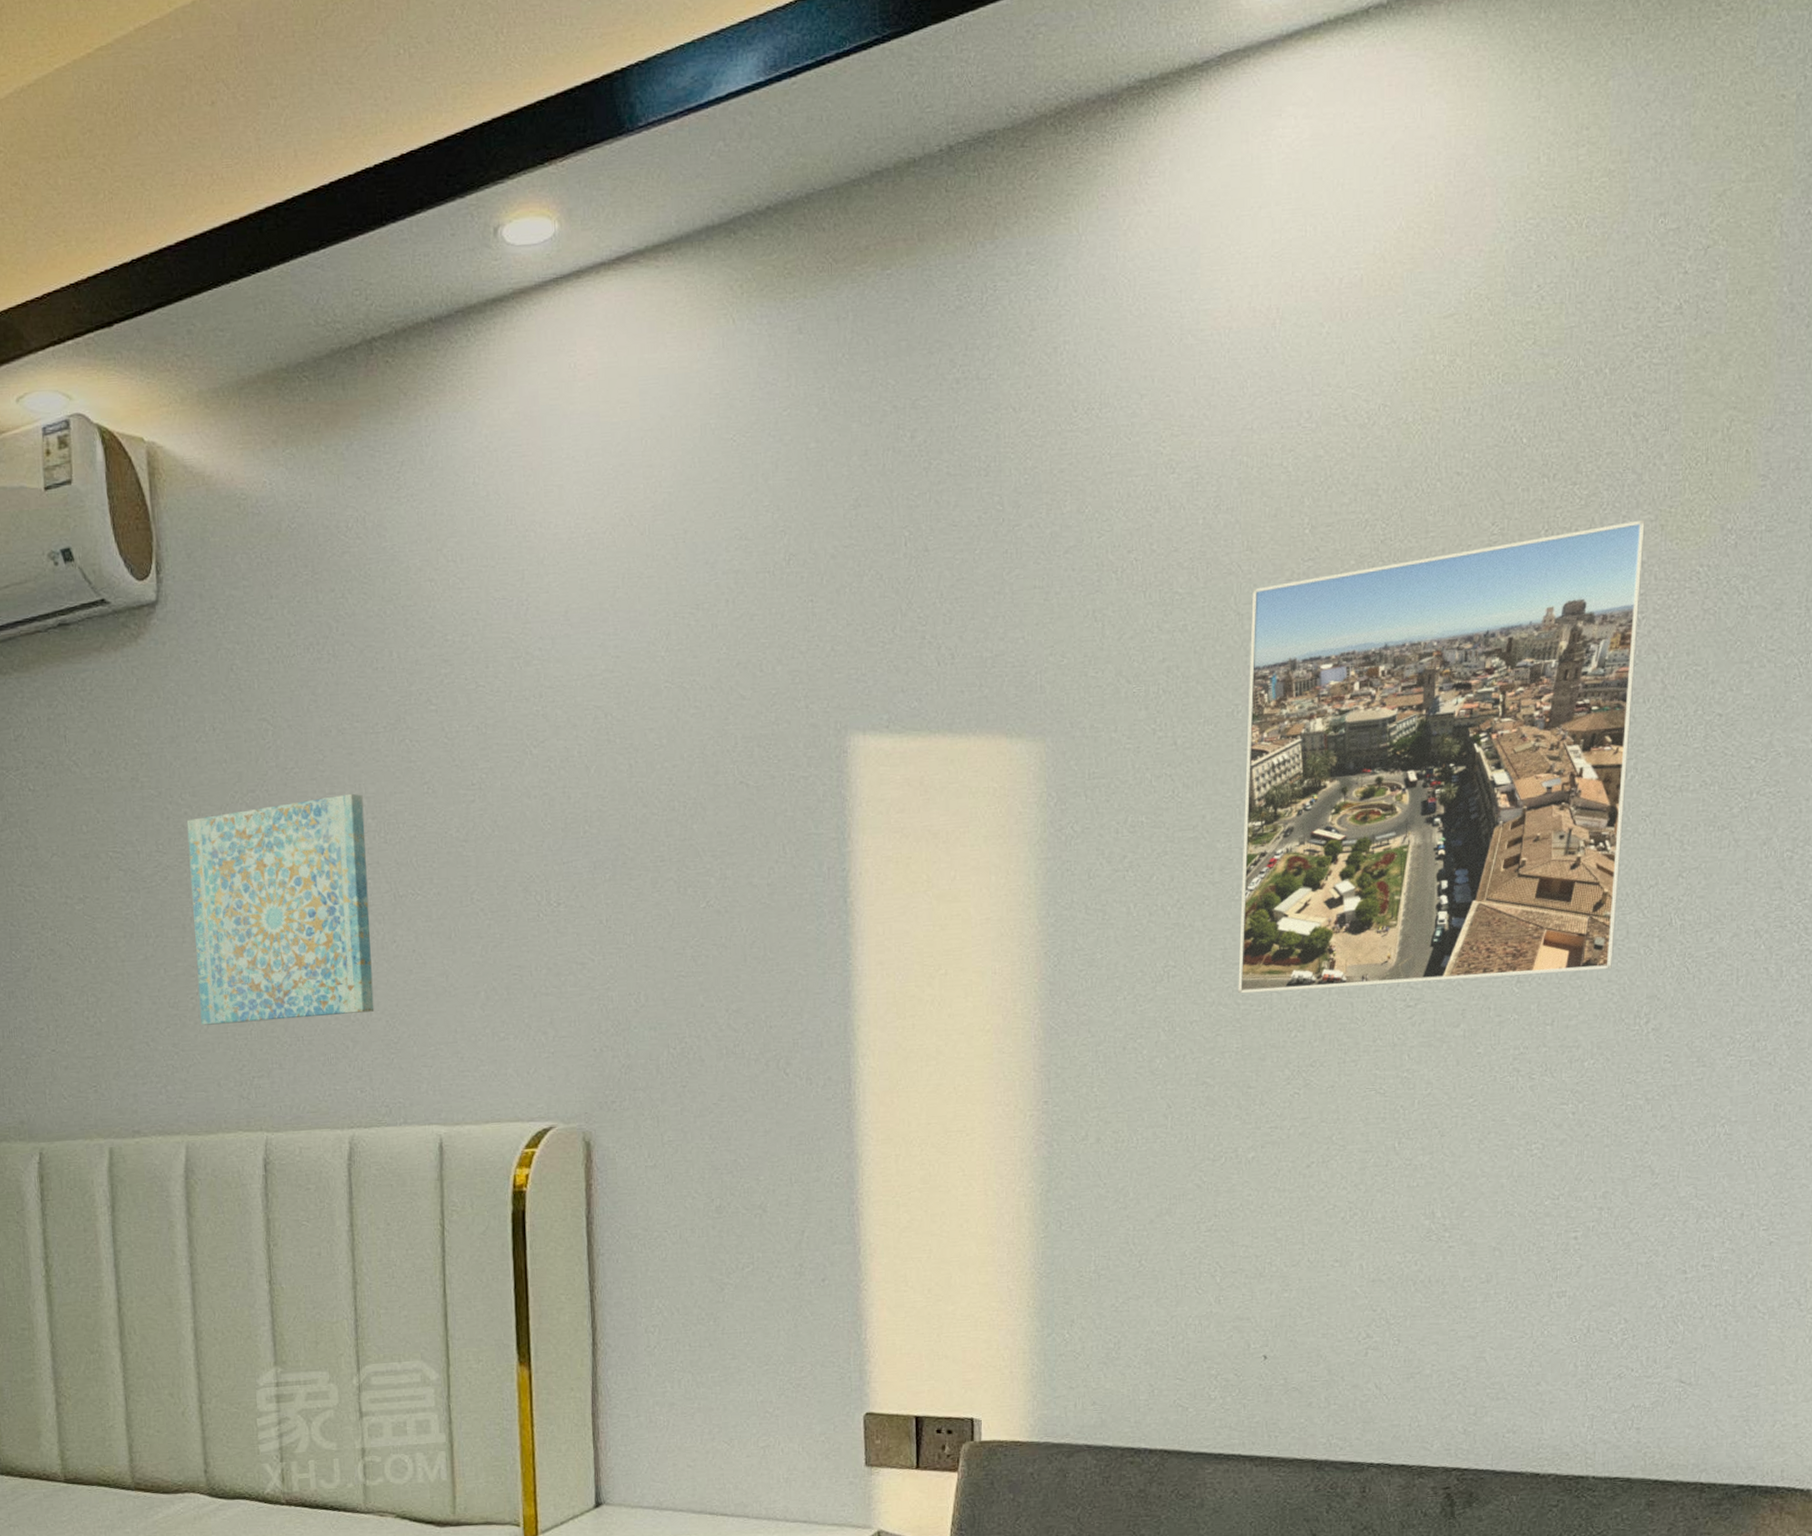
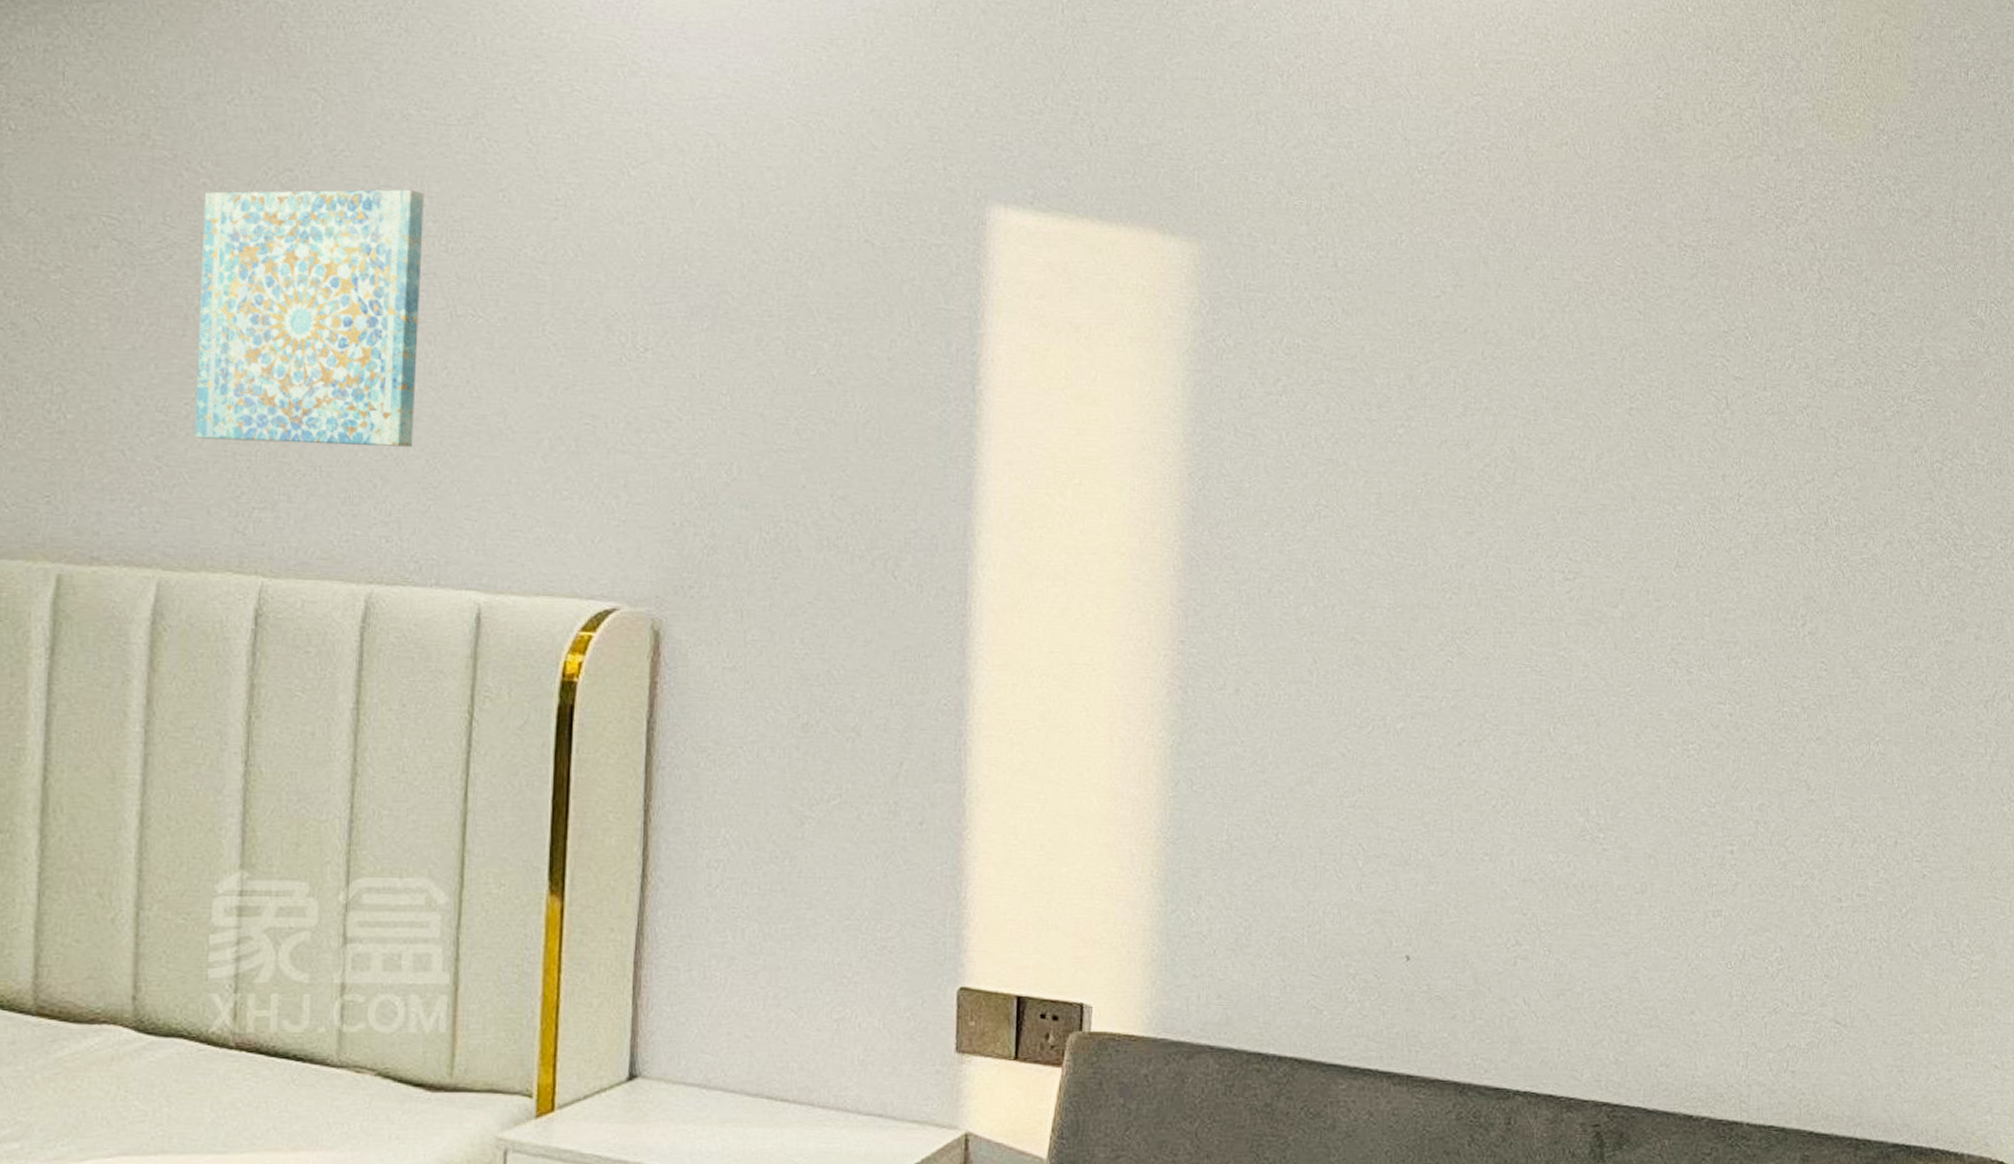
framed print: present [1238,519,1645,994] -> none [1392,106,1803,564]

